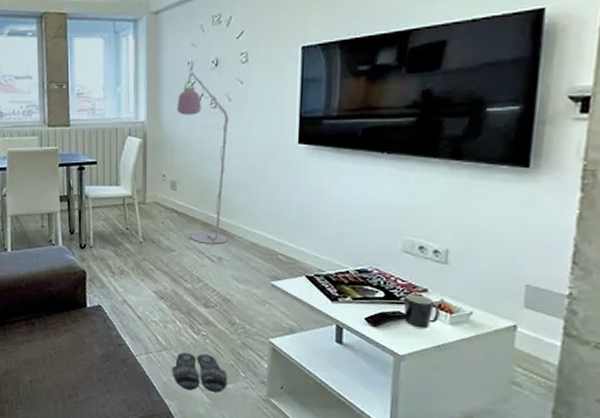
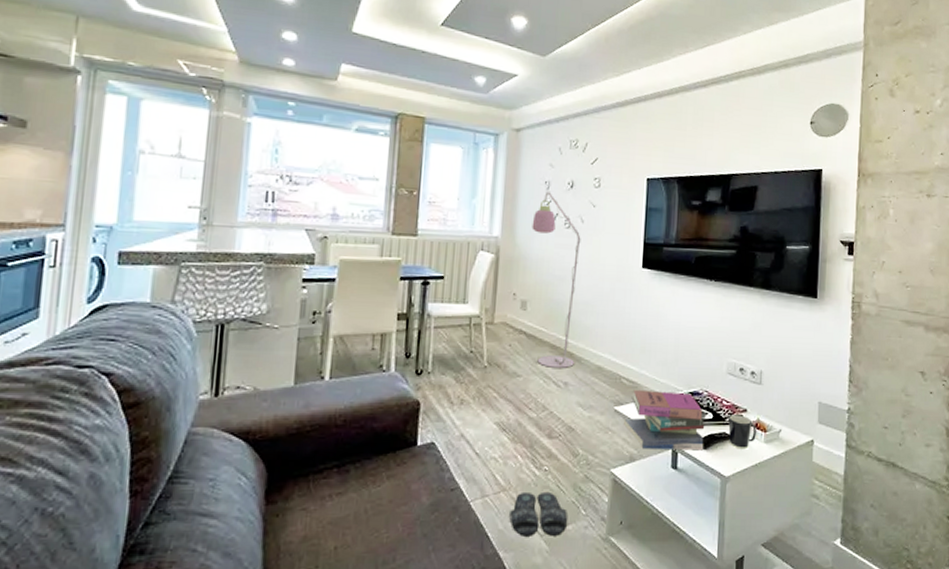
books: none [282,265,374,328] -> present [624,389,704,451]

